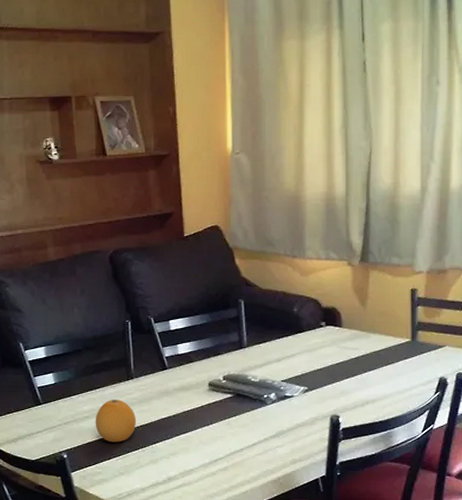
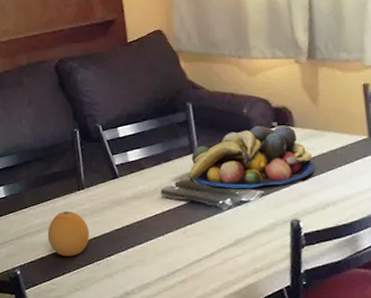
fruit bowl: none [237,324,358,385] -> present [189,125,315,189]

